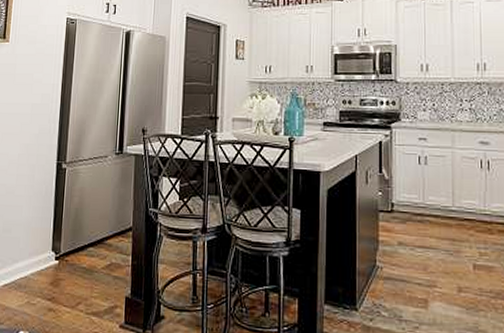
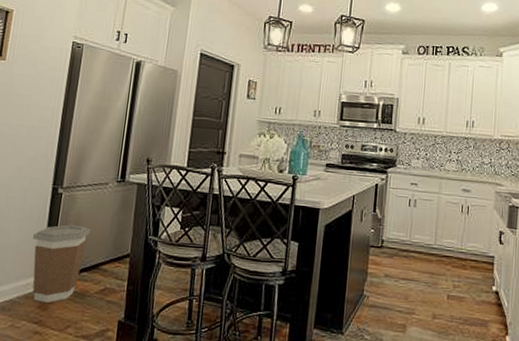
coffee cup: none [41,200,94,279] -> present [32,225,91,303]

